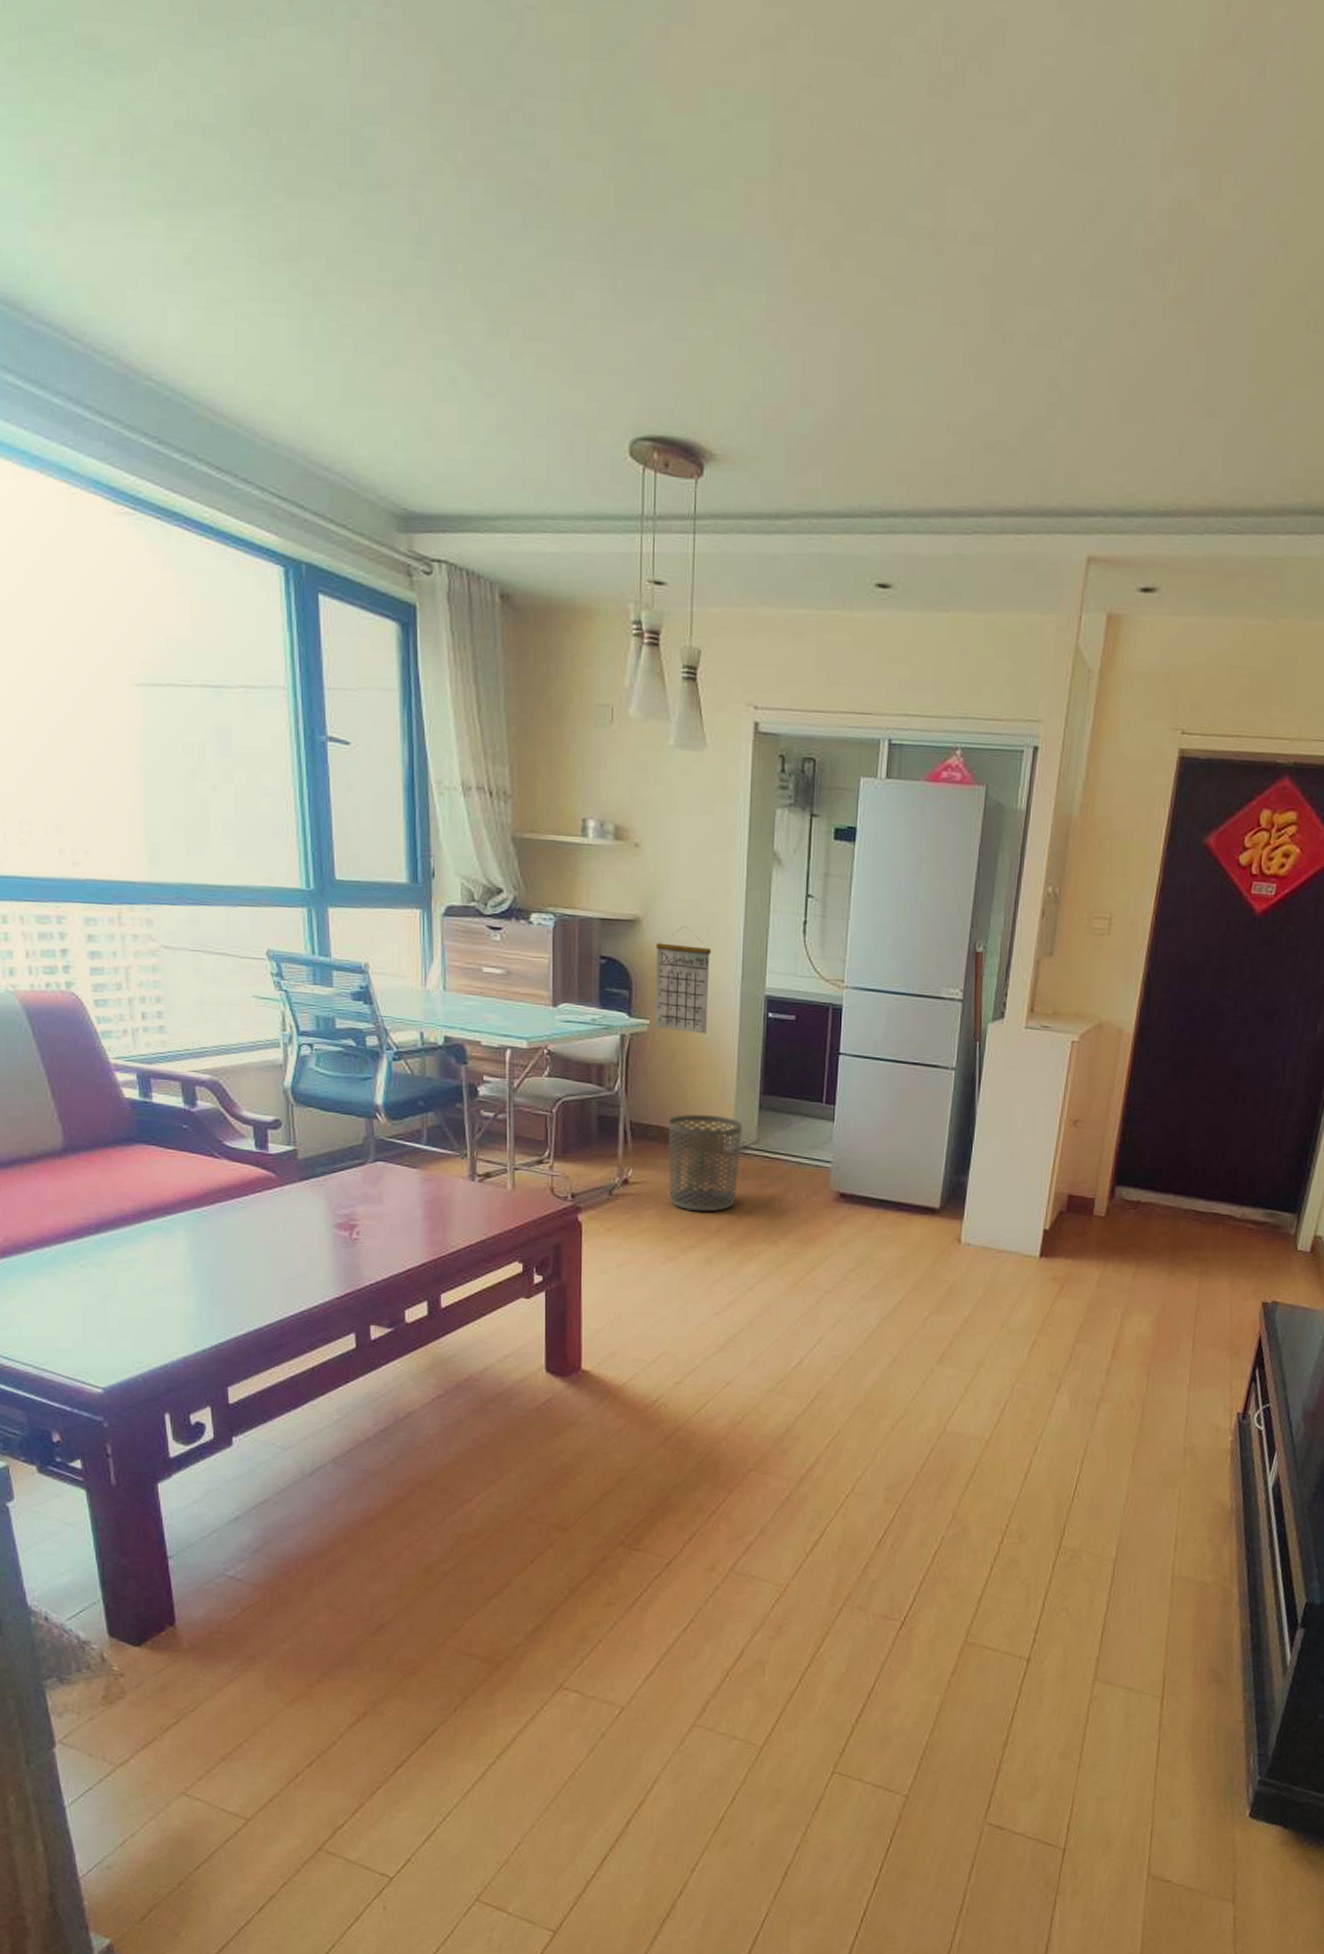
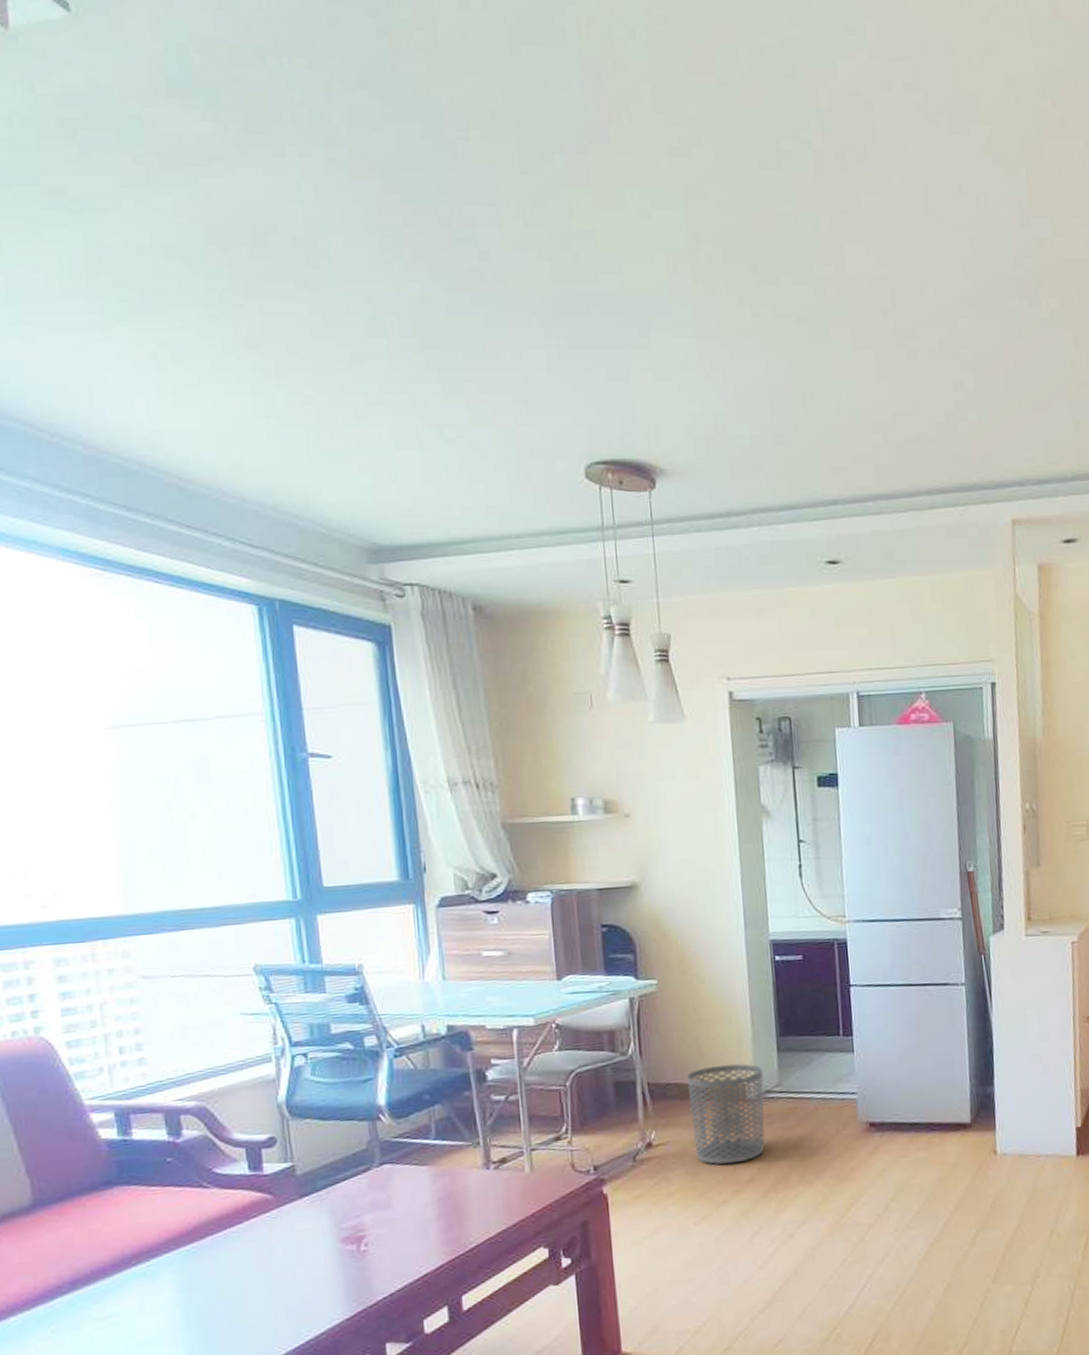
calendar: present [655,926,712,1034] -> none [655,885,716,987]

